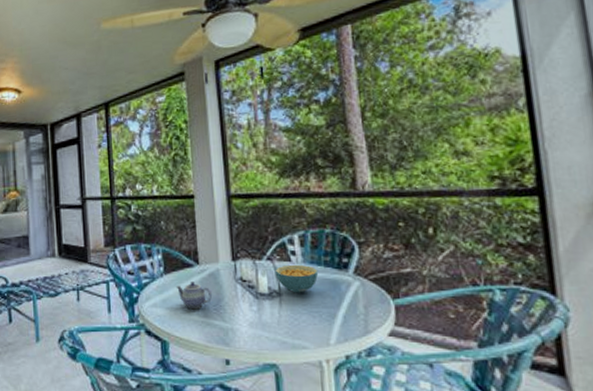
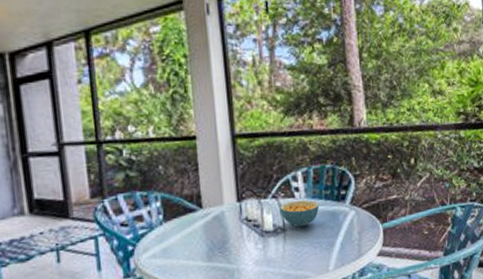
teapot: present [176,282,212,310] -> none [177,227,217,256]

